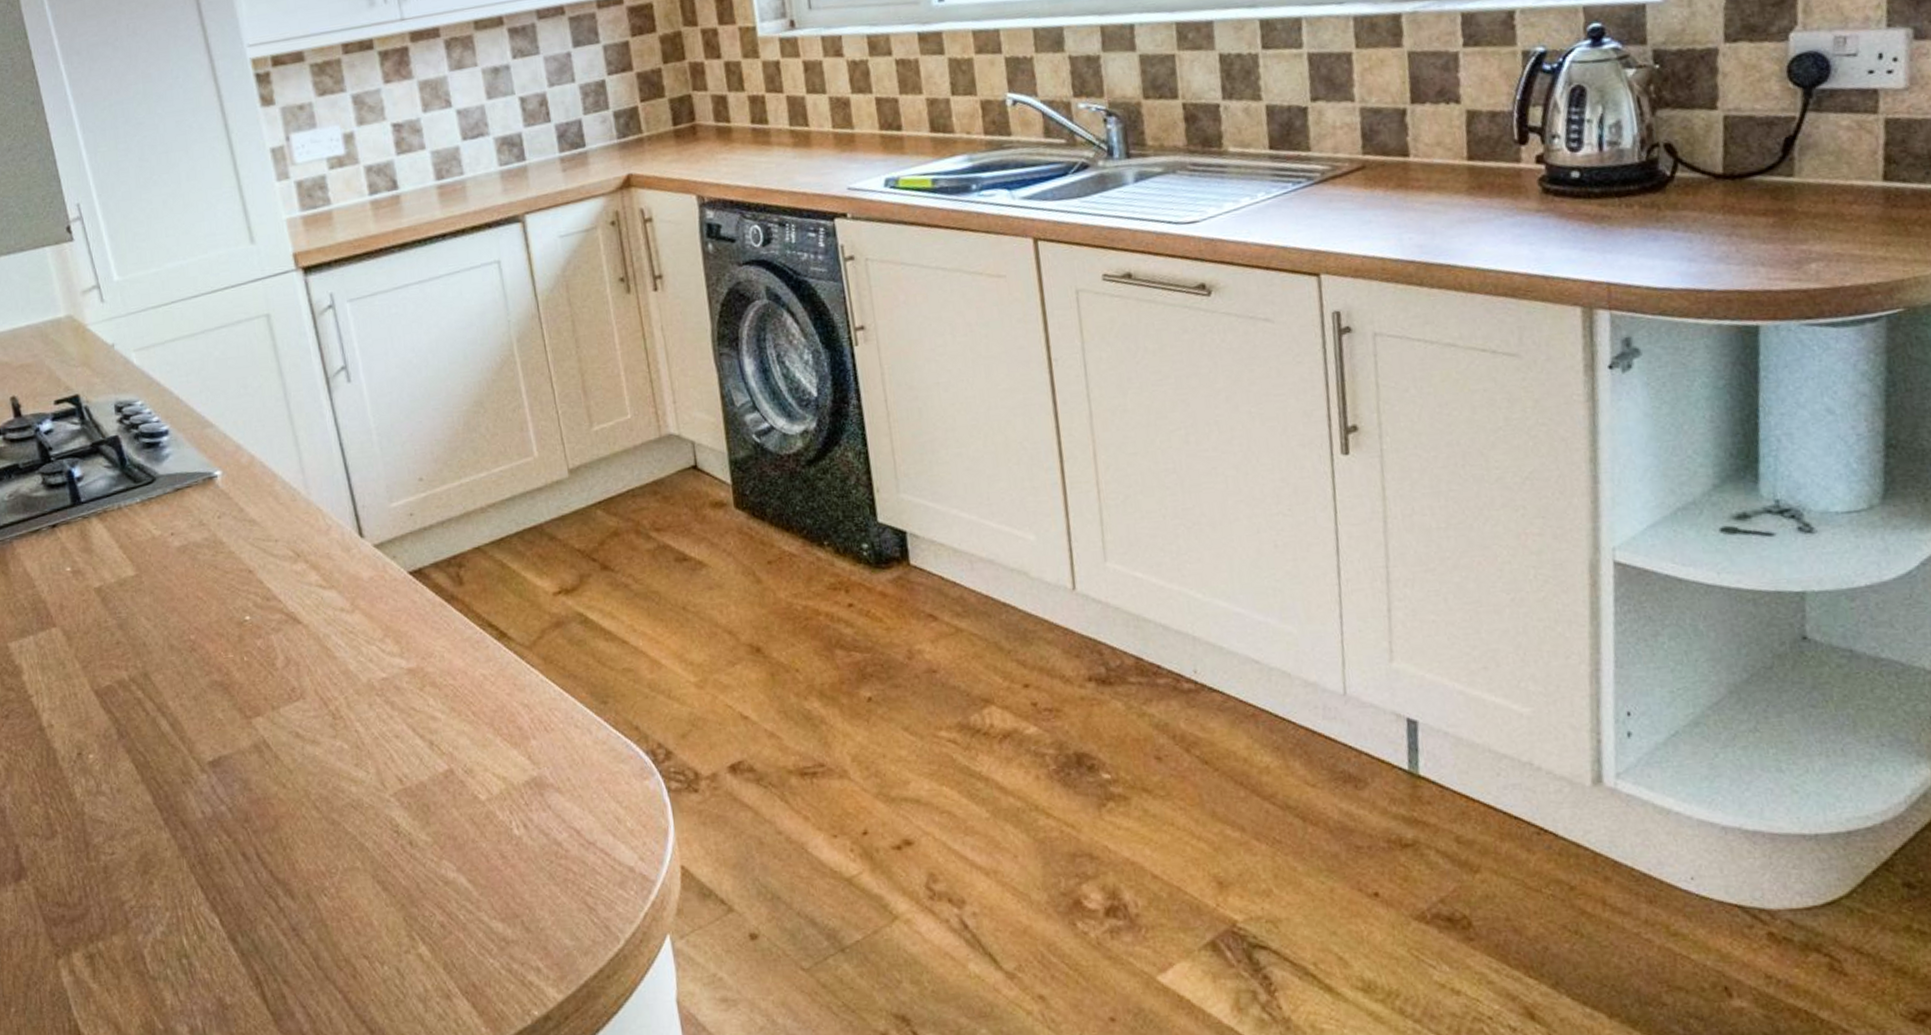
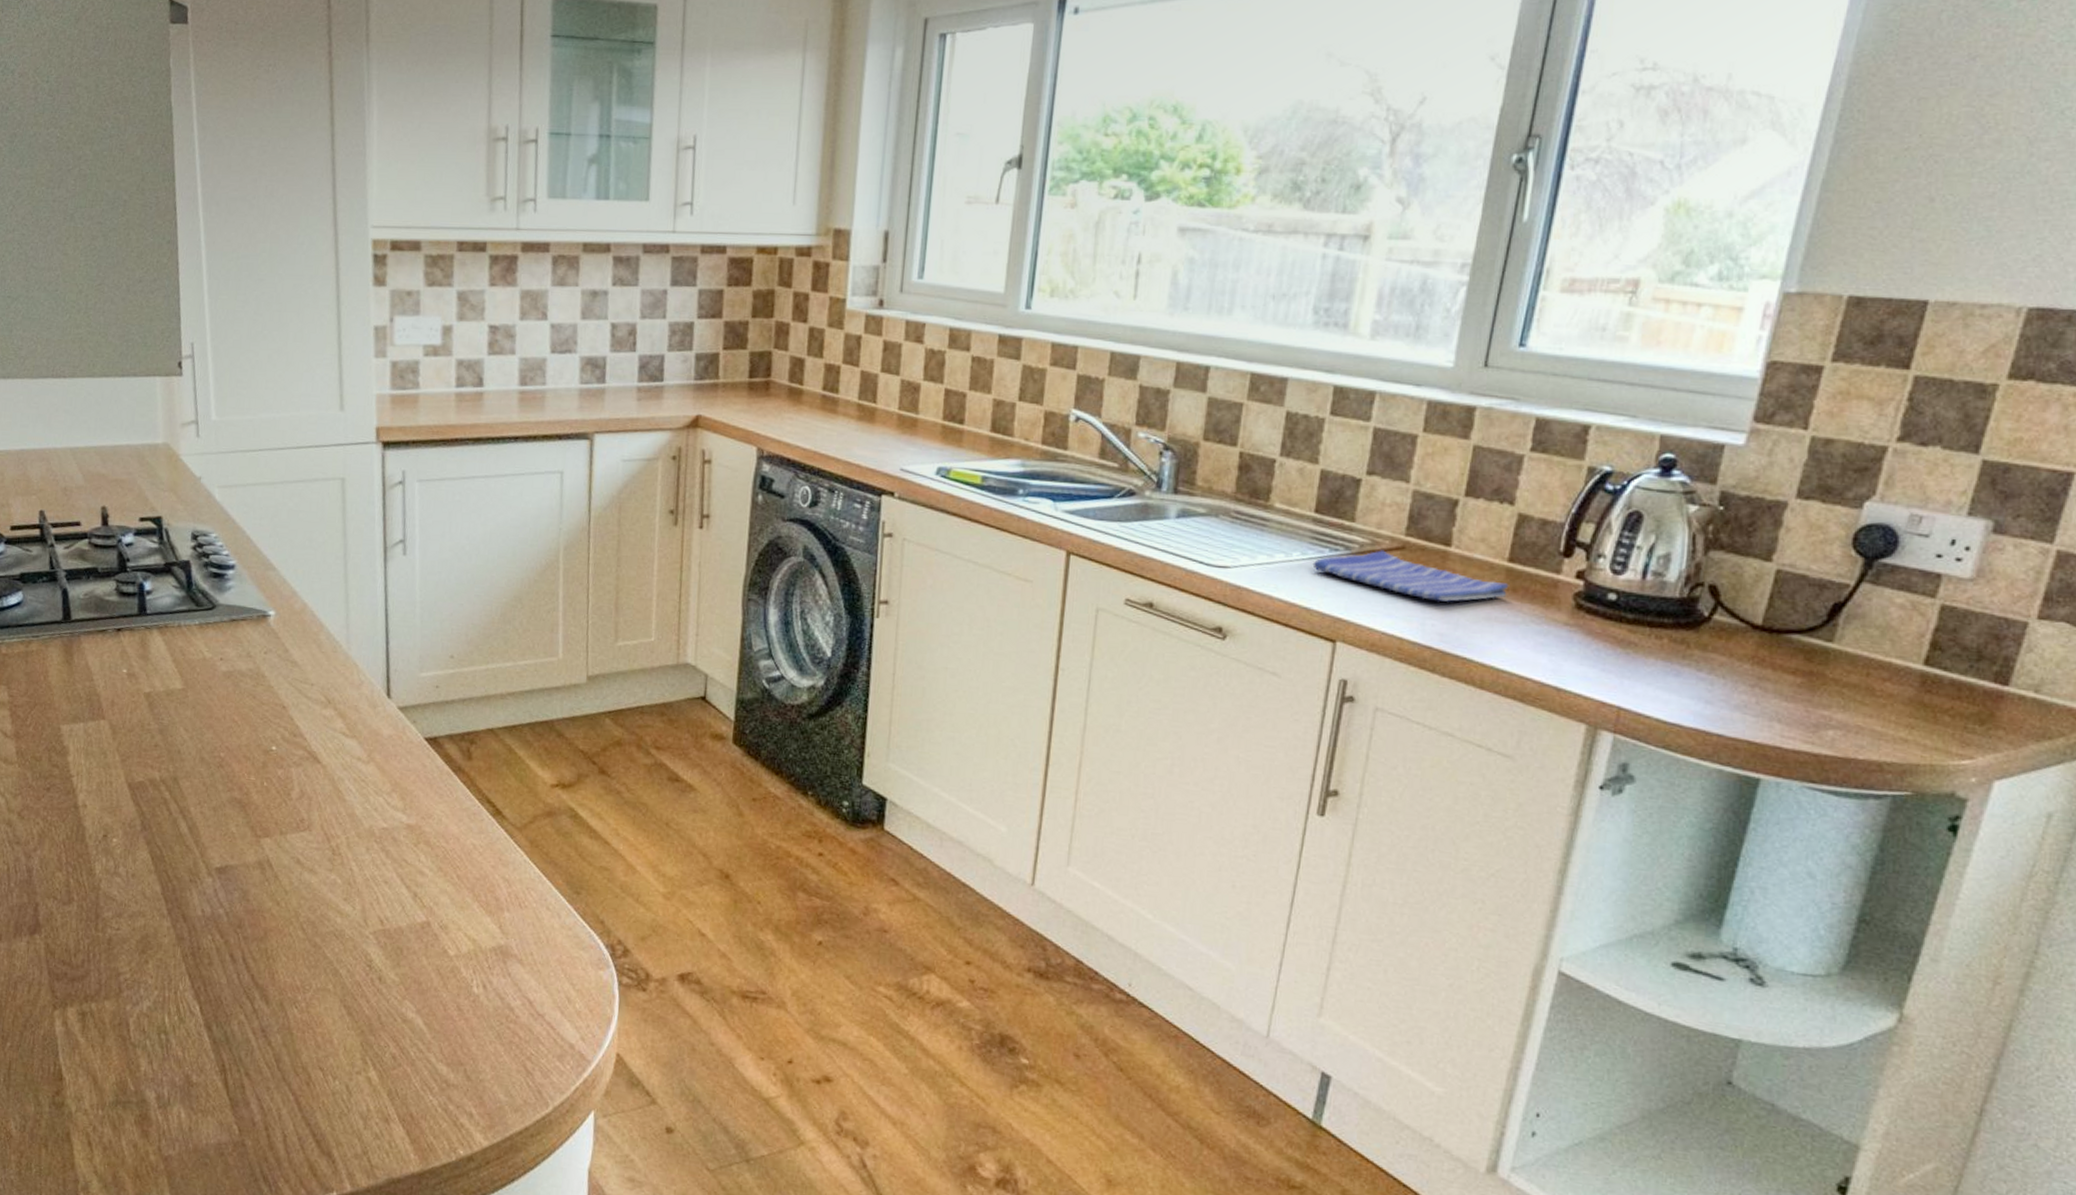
dish towel: none [1279,173,1475,214] -> present [1312,550,1509,602]

